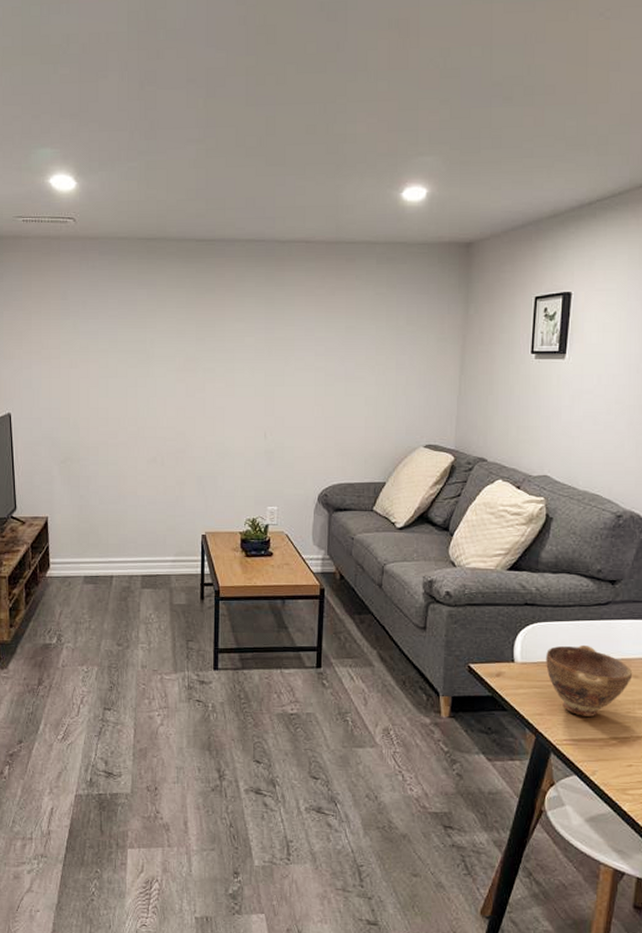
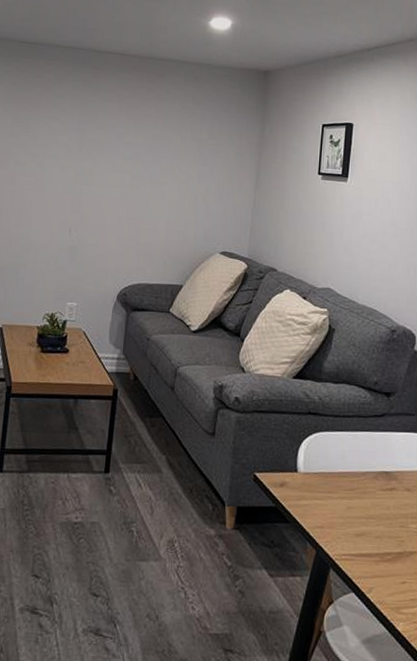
bowl: present [546,644,633,717] -> none [327,456,406,530]

